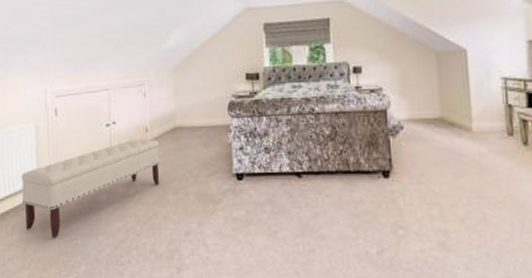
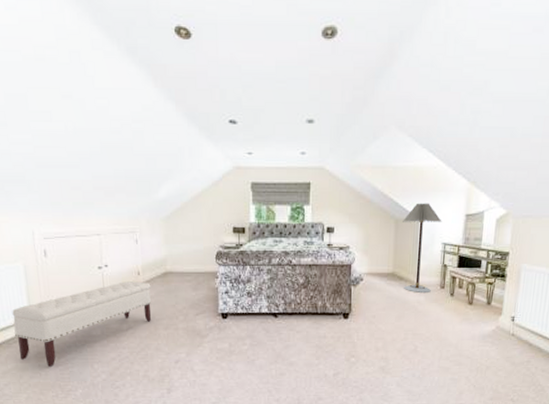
floor lamp: none [446,30,497,142] -> present [403,203,442,292]

